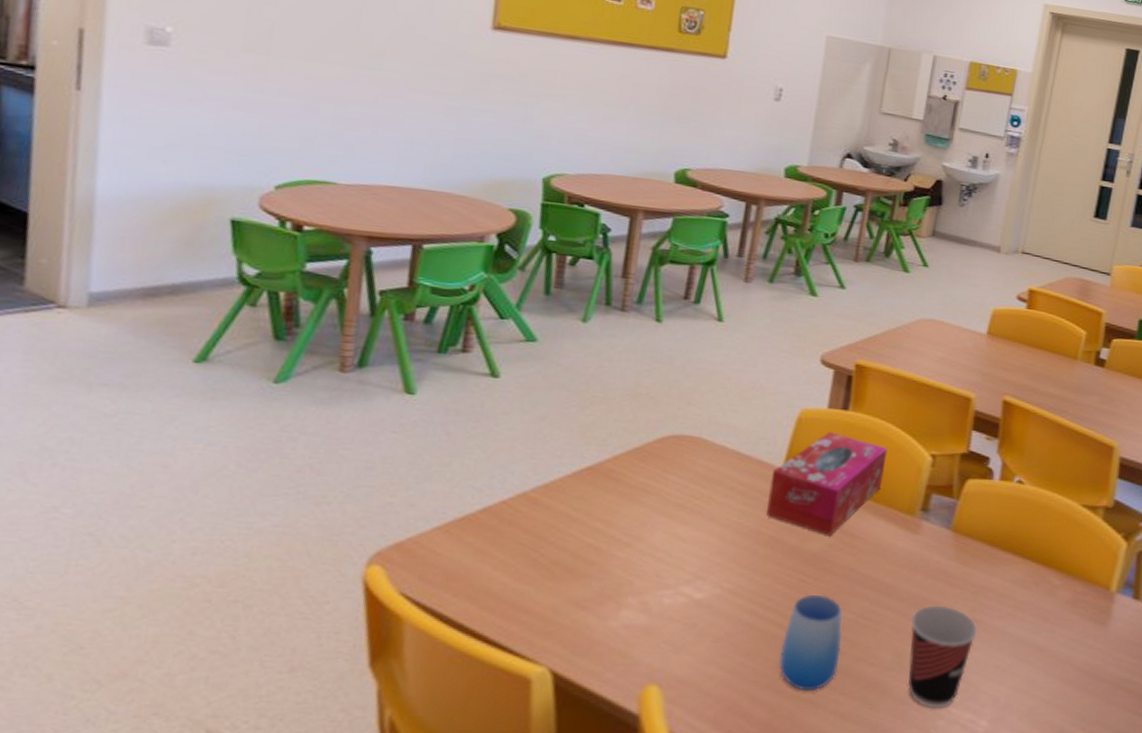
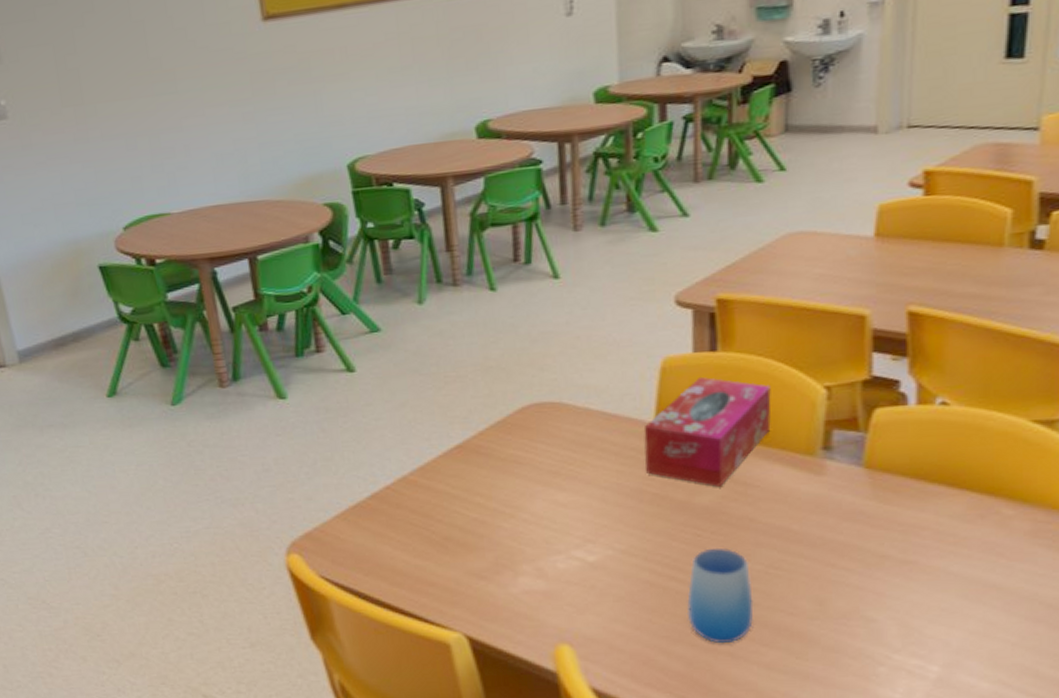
cup: present [907,605,978,709] -> none [828,548,913,656]

